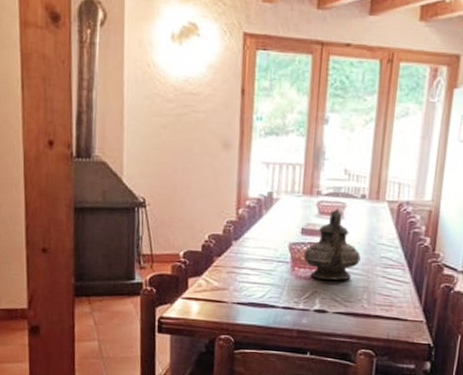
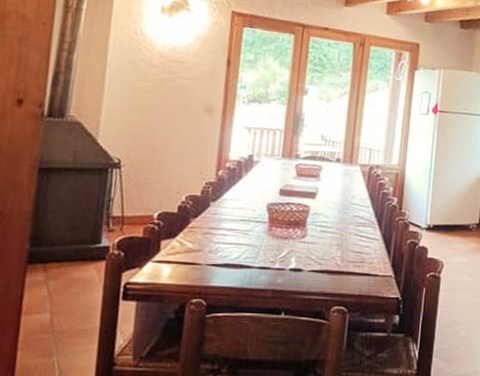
teapot: present [303,209,361,281] -> none [281,171,335,239]

